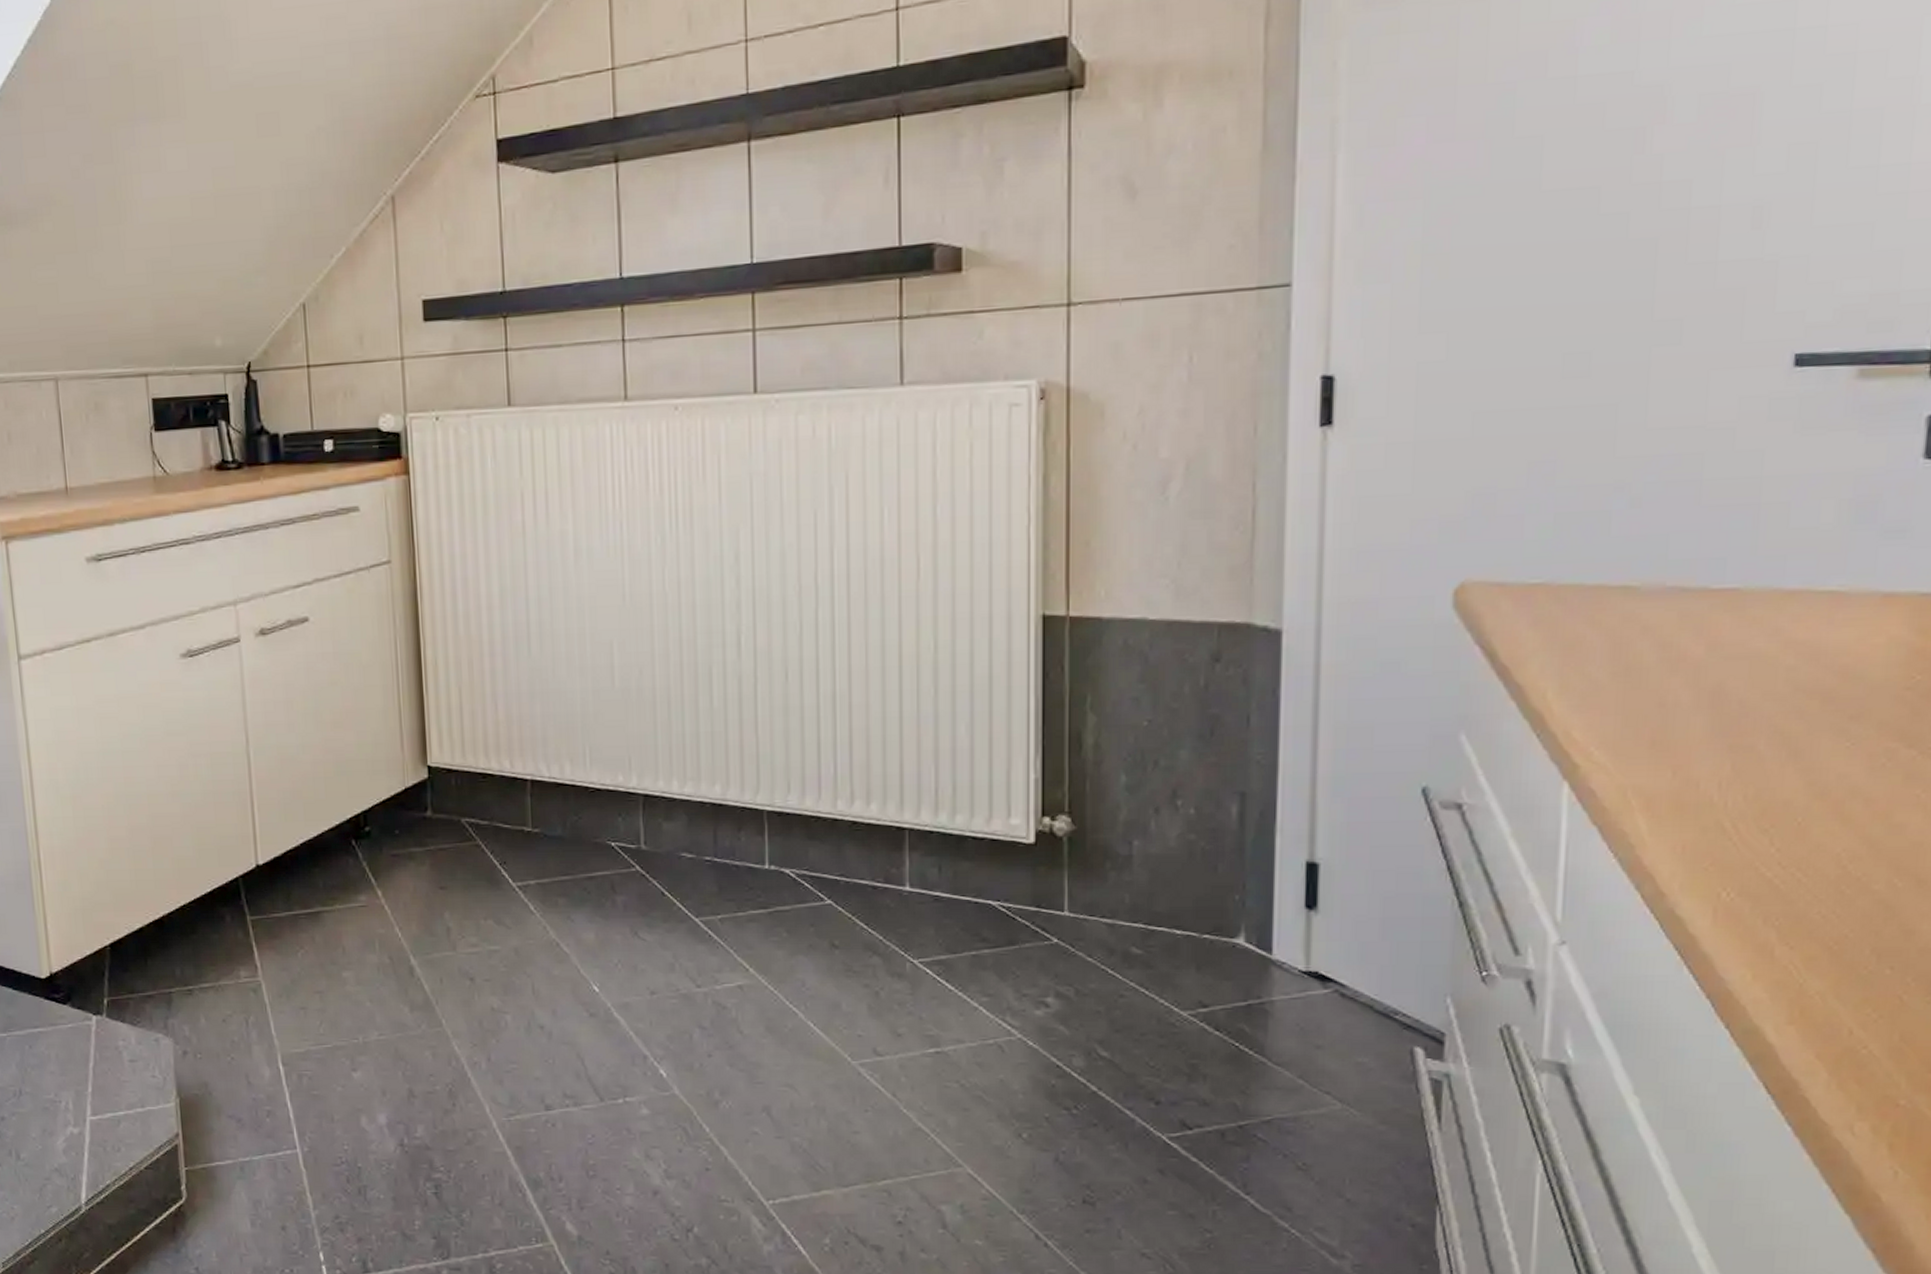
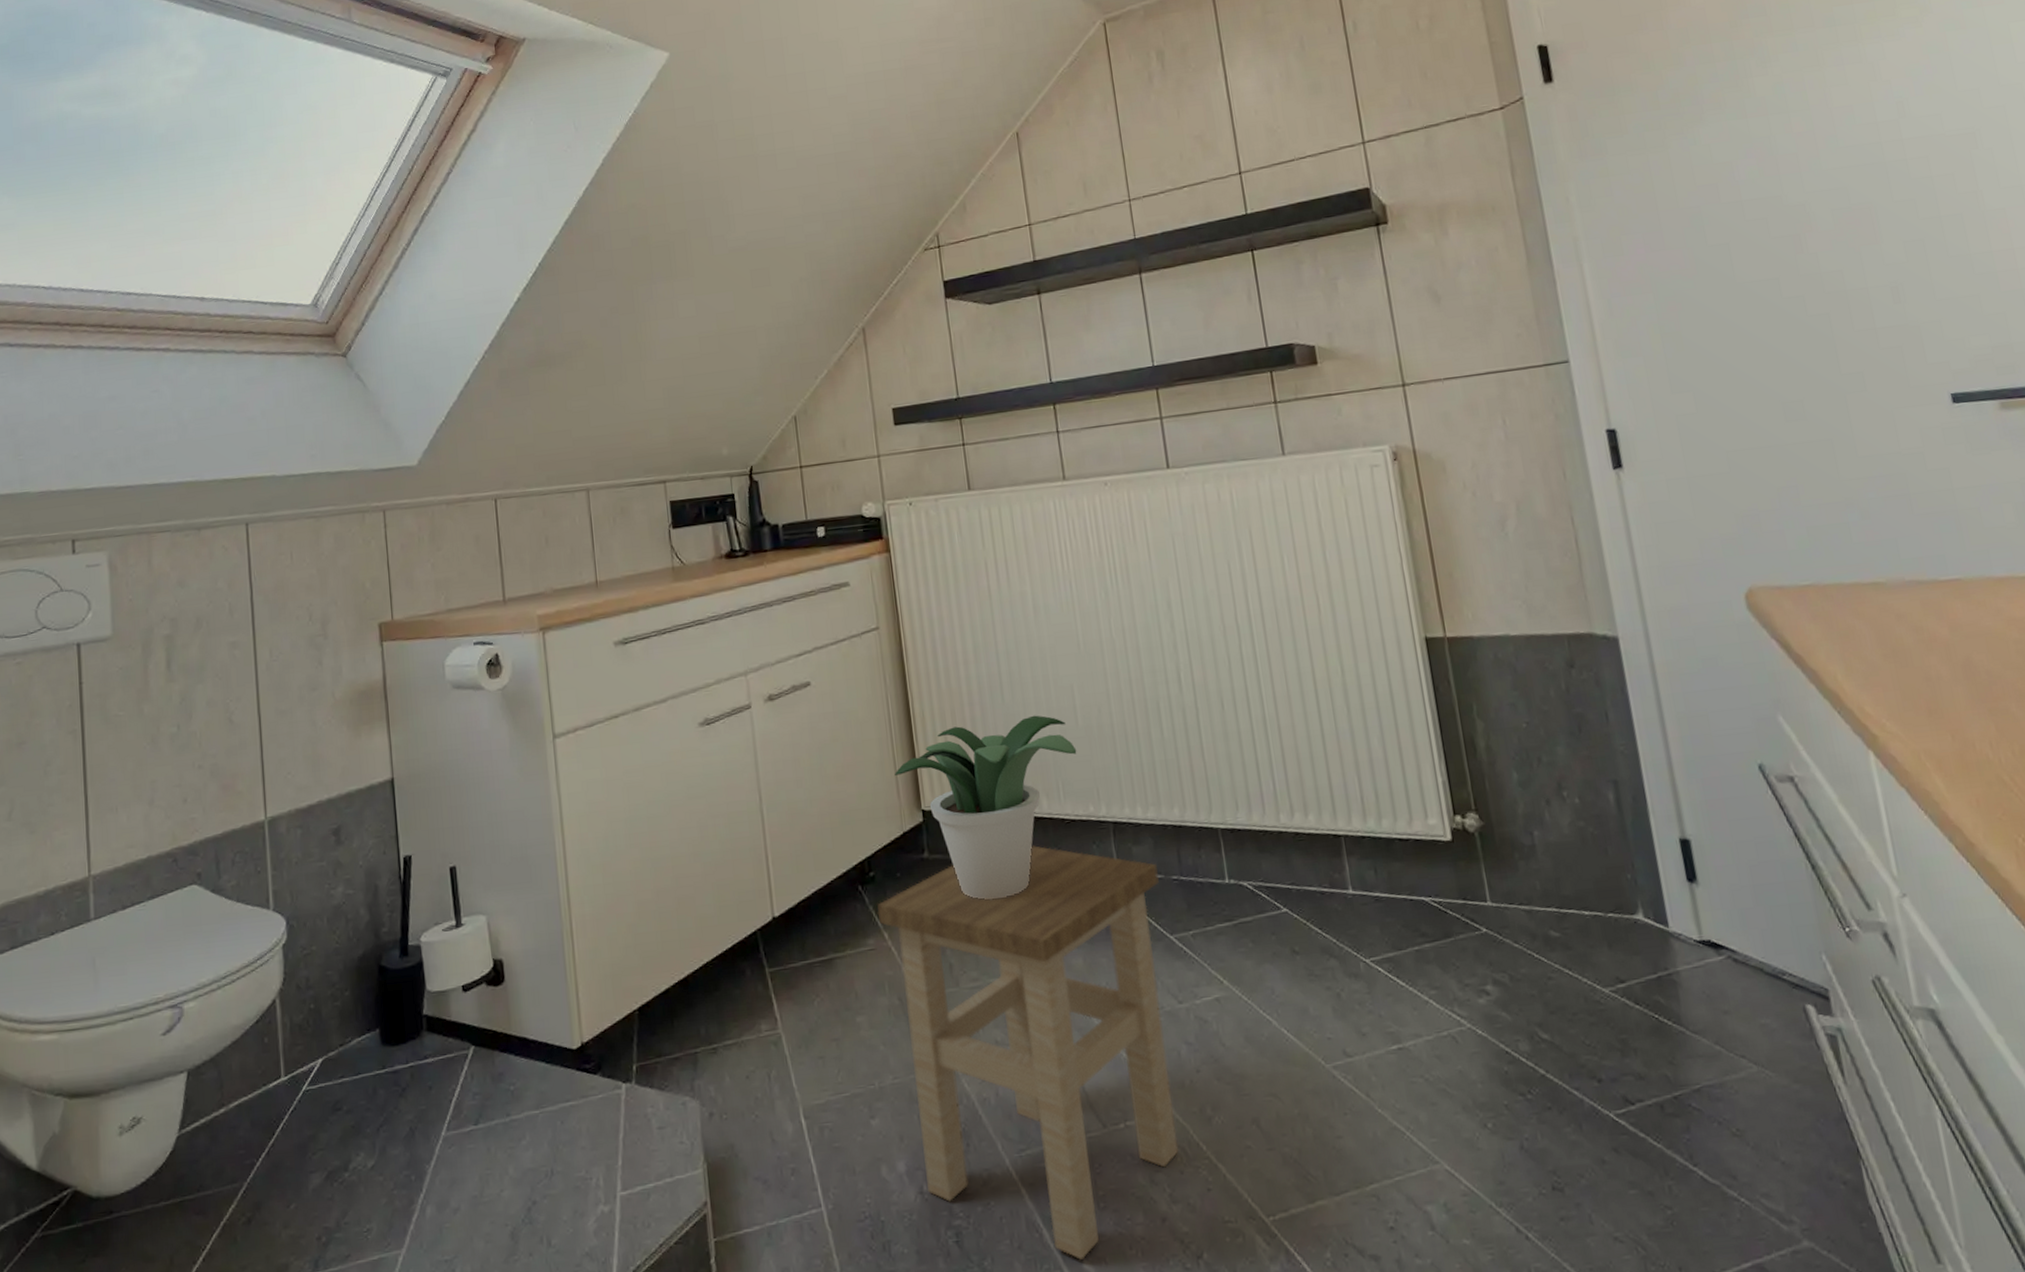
stool: none [371,813,689,1221] -> present [877,846,1179,1260]
potted plant: none [399,672,610,865] -> present [895,715,1077,900]

